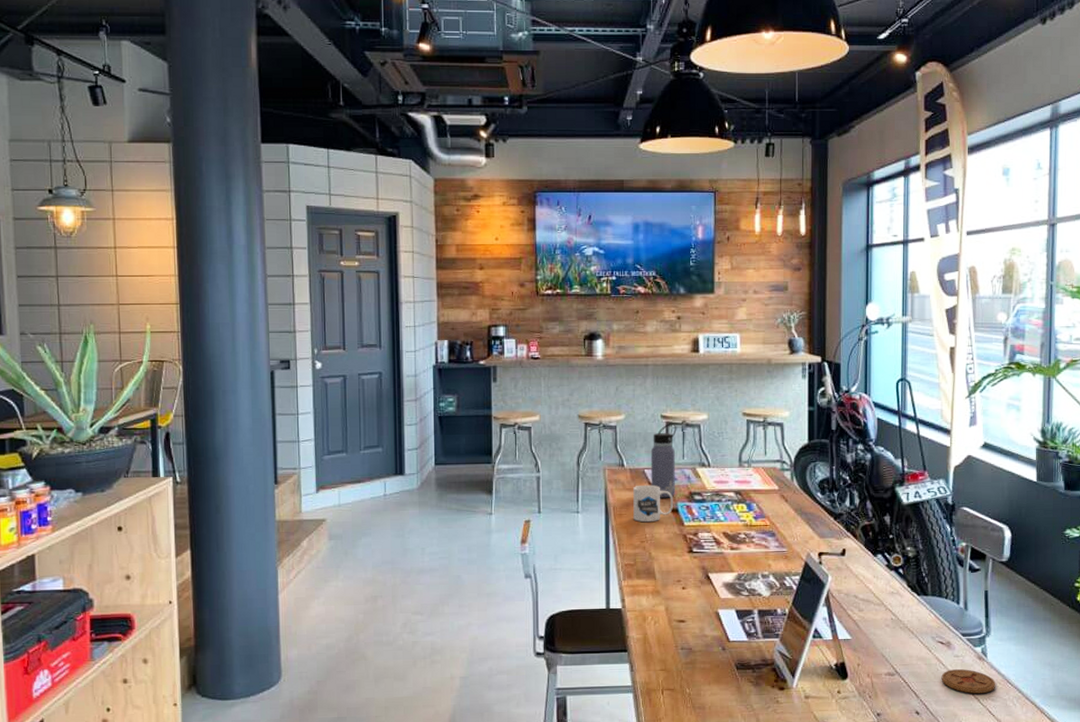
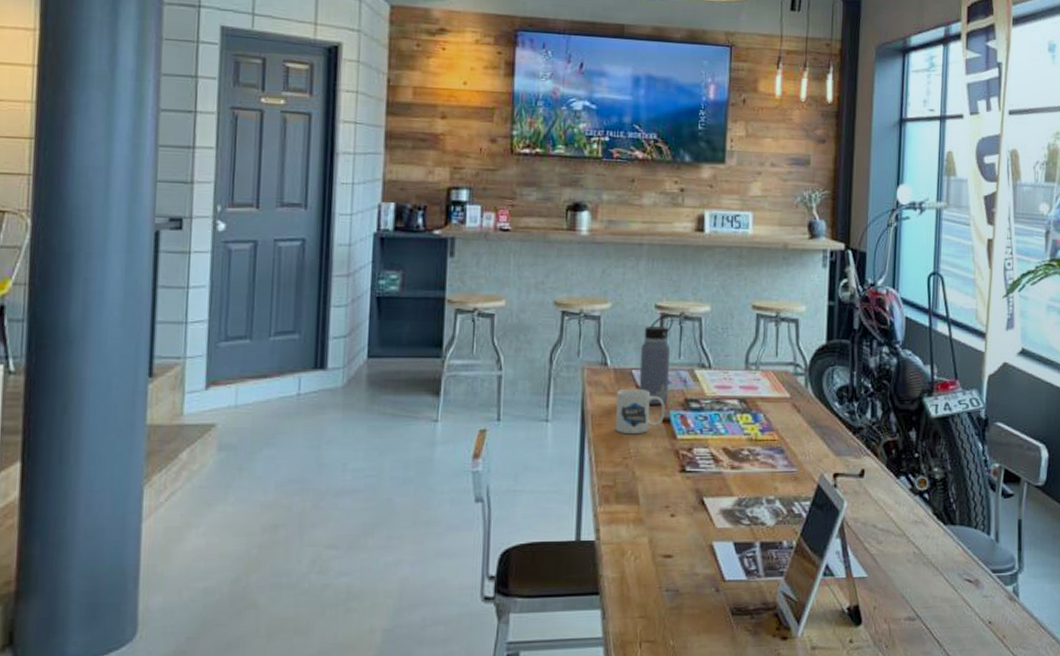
coaster: present [941,669,996,694] -> none [967,612,1028,641]

